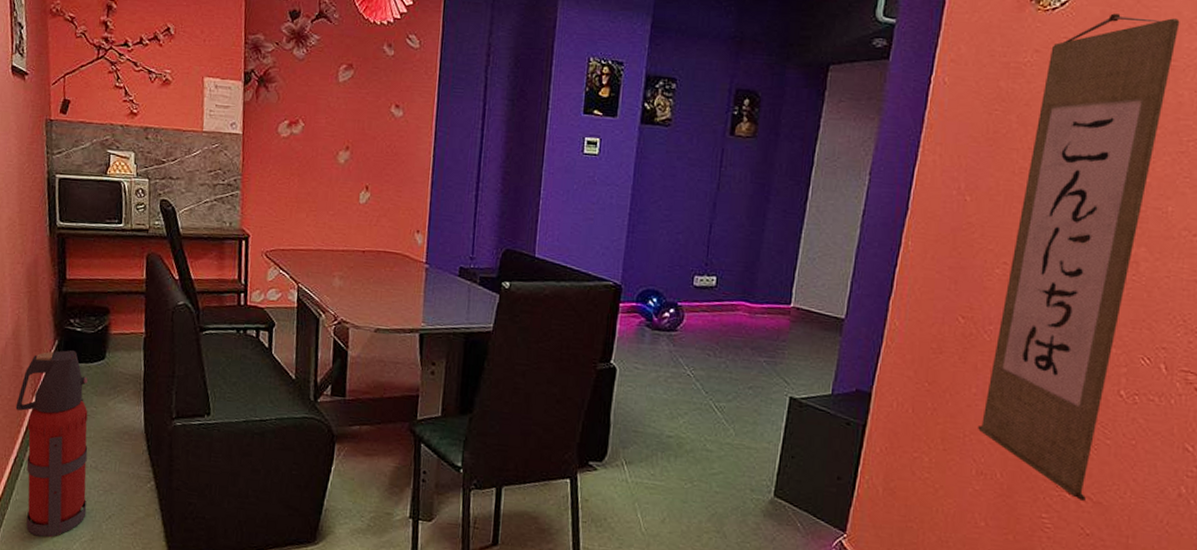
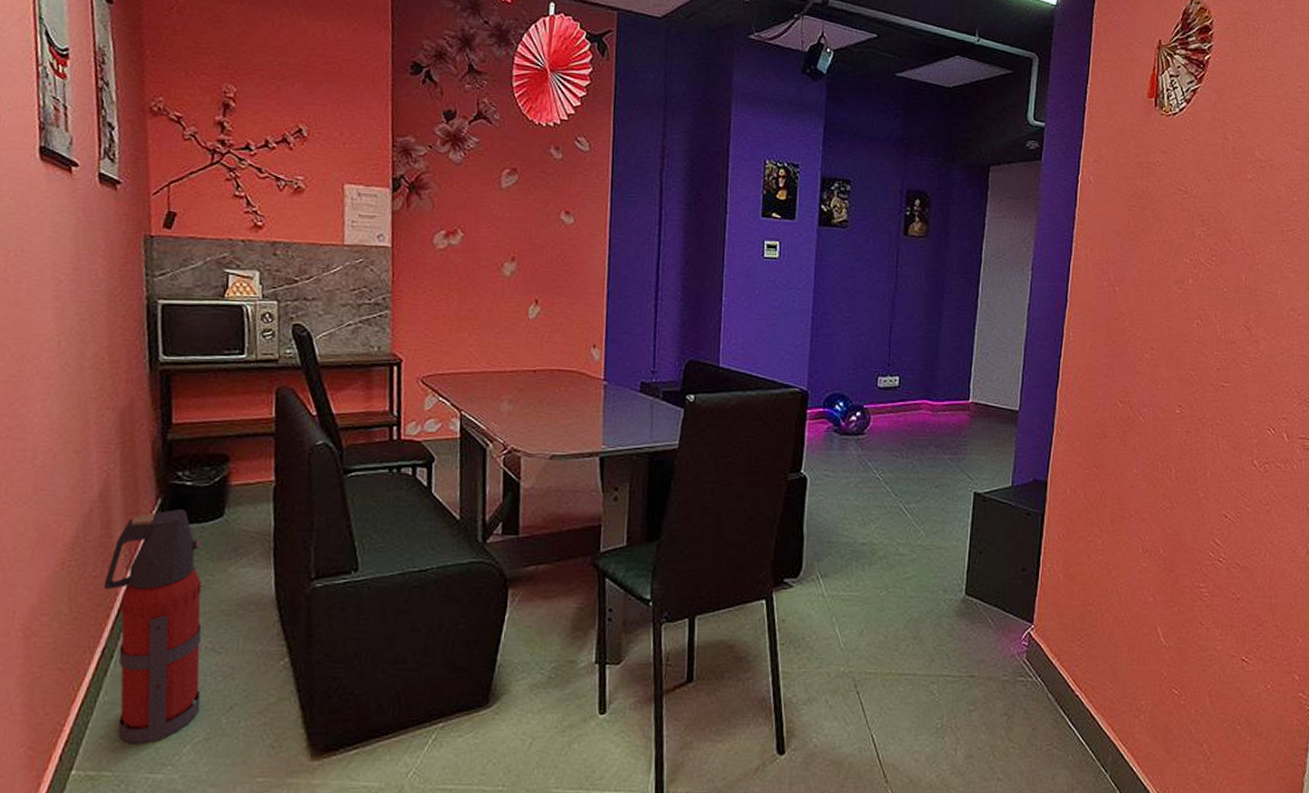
wall scroll: present [978,13,1180,502] -> none [1141,118,1273,568]

